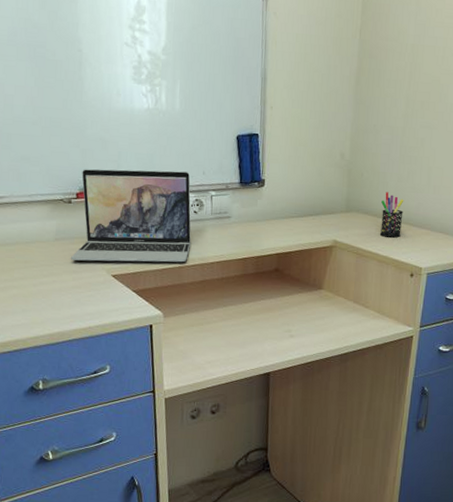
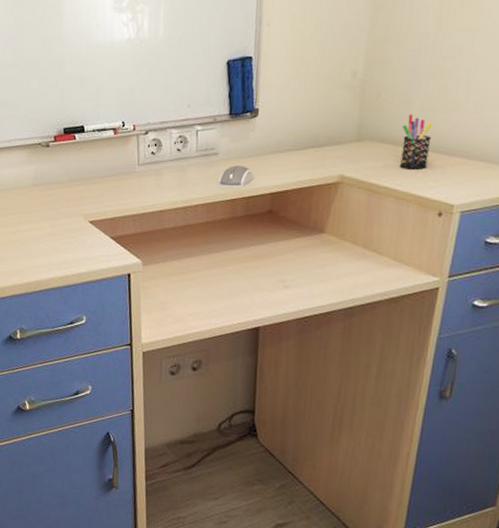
laptop: present [71,169,191,263] -> none [48,106,174,207]
computer mouse: none [231,228,262,248] -> present [217,165,254,188]

